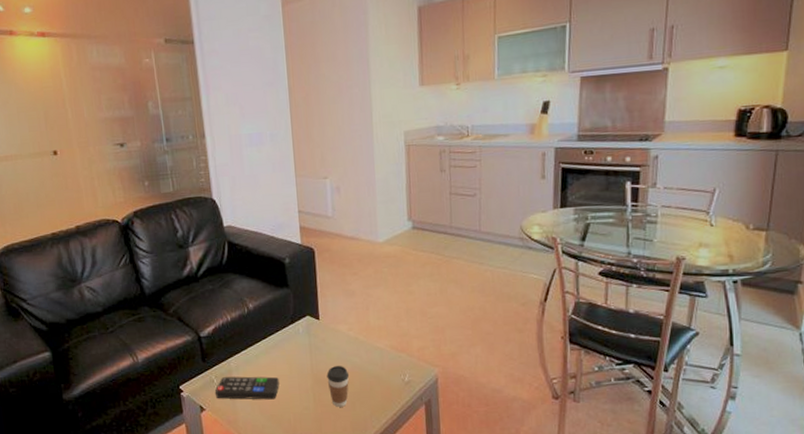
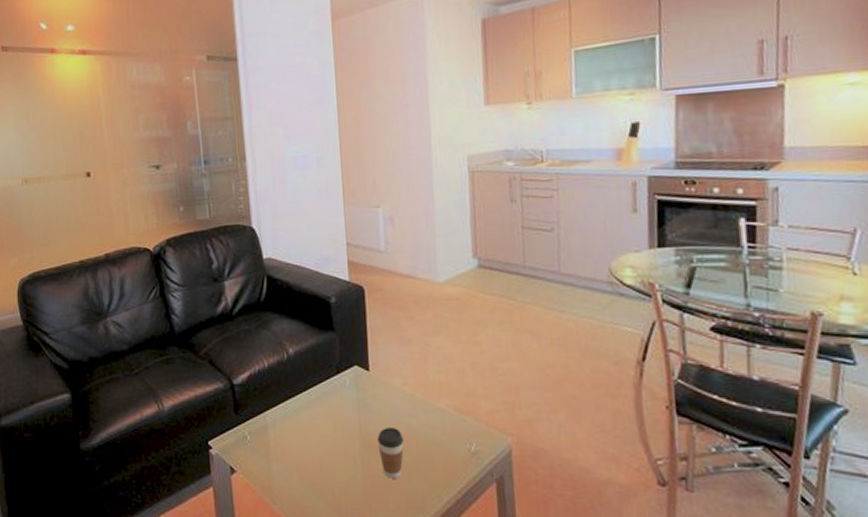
remote control: present [215,376,280,400] -> none [248,434,322,464]

